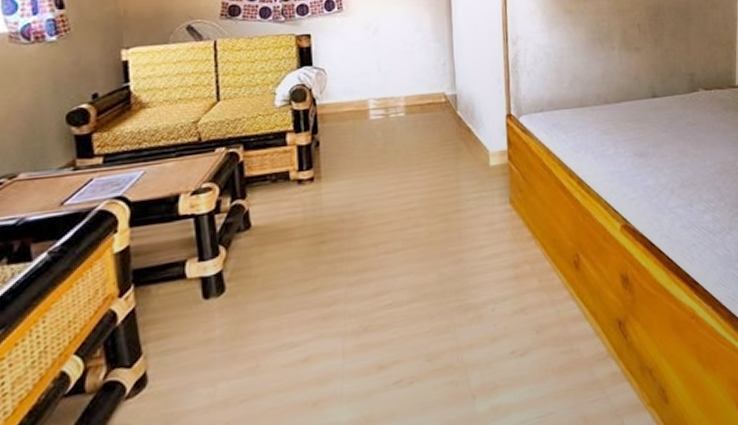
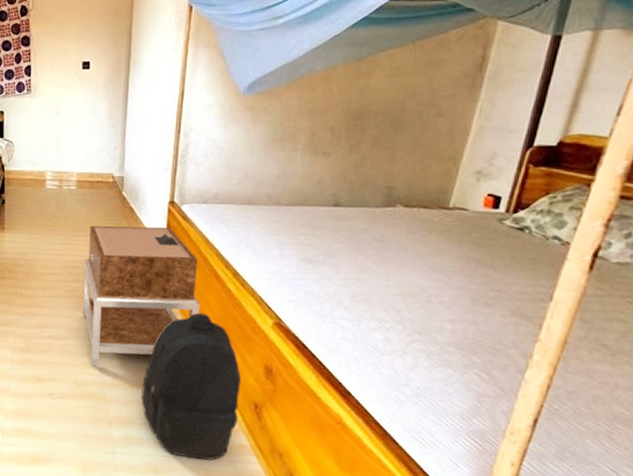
nightstand: none [423,143,552,329] -> present [82,225,201,367]
backpack: none [503,231,606,412] -> present [141,312,242,461]

